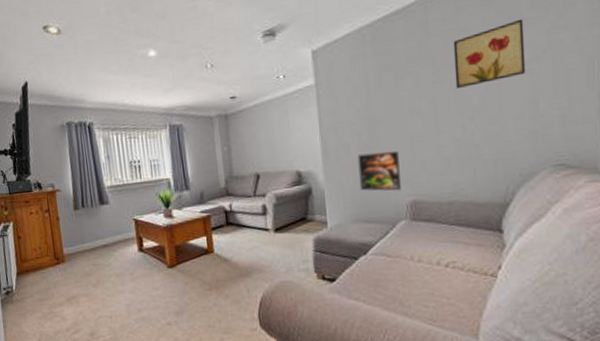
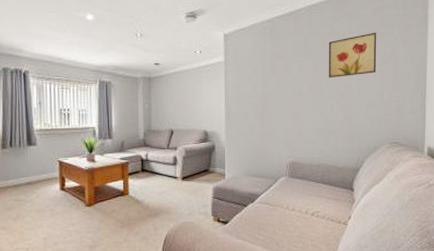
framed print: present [357,150,401,191] -> none [253,121,283,153]

